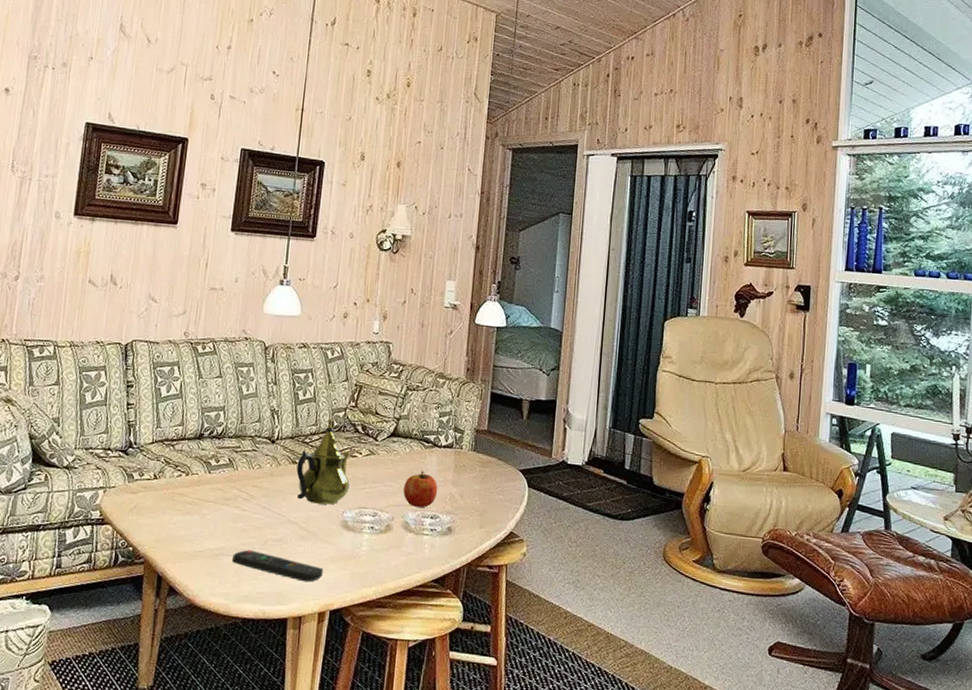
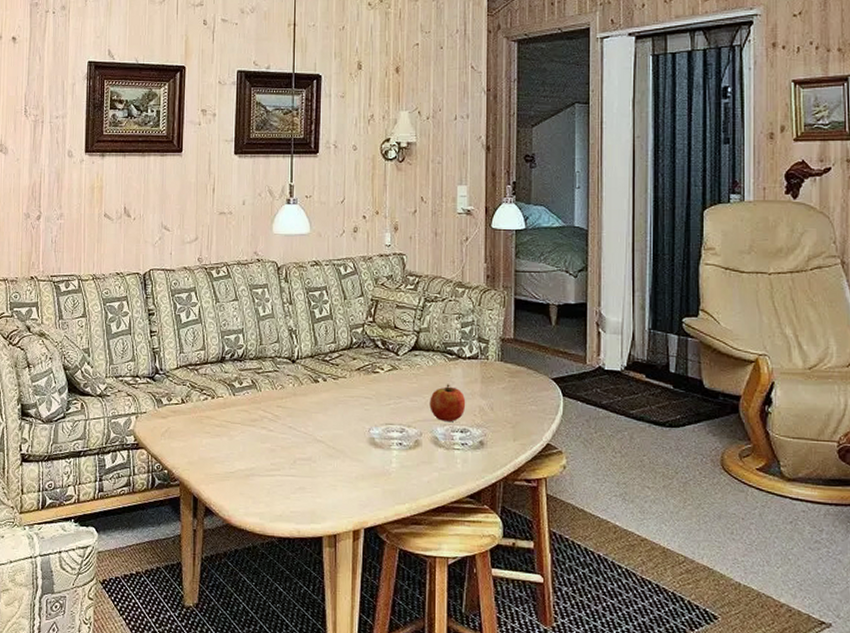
remote control: present [232,549,323,582] -> none [264,469,354,501]
teapot: present [296,418,351,505] -> none [319,335,374,422]

